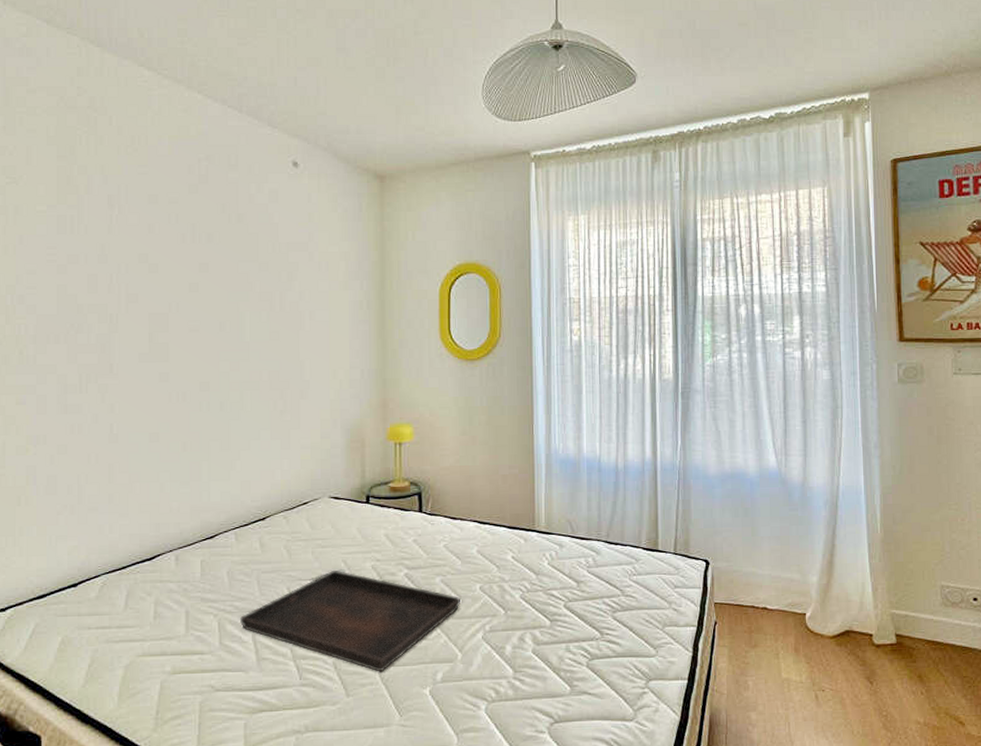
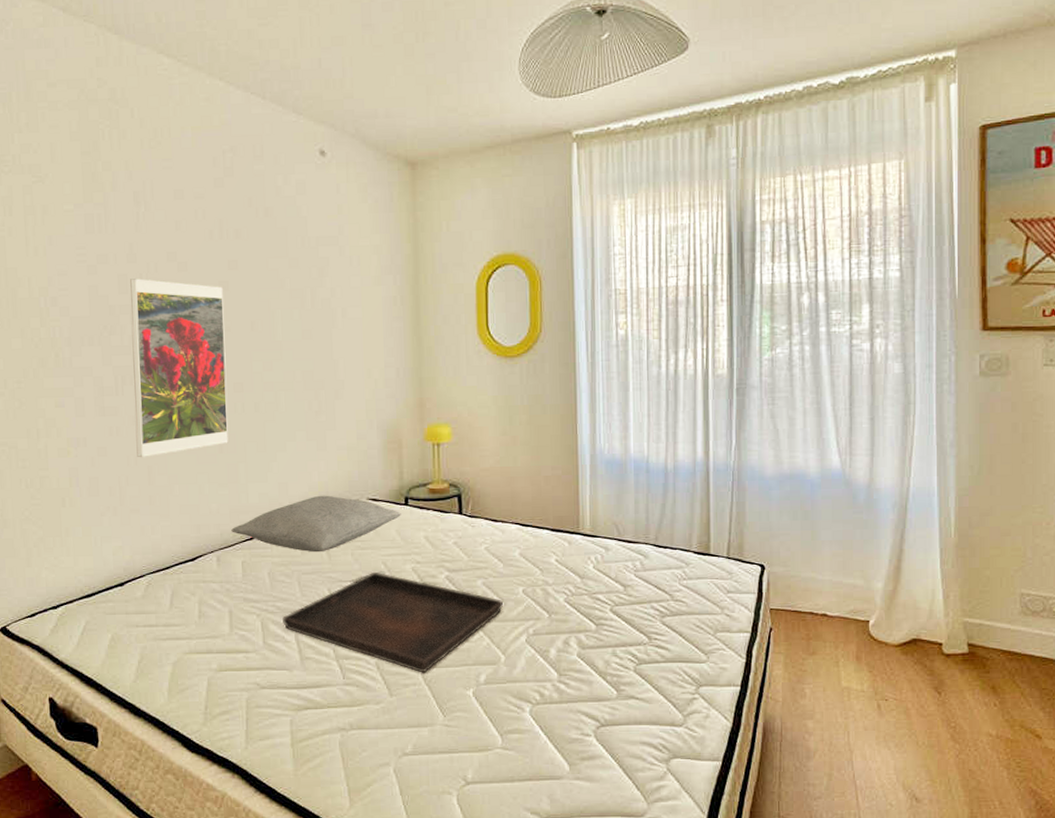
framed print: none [98,279,194,456] -> present [130,278,228,458]
pillow: none [191,493,362,551] -> present [231,495,401,553]

